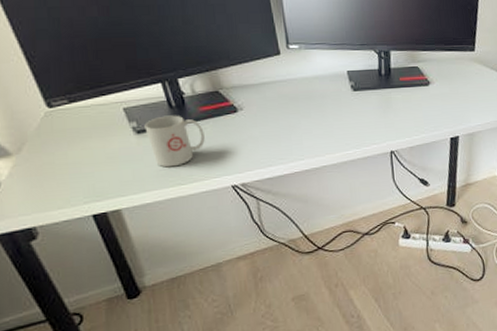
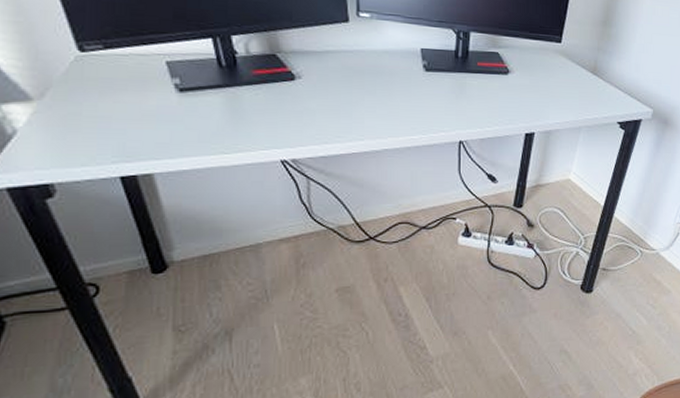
mug: present [144,115,205,168] -> none [188,75,256,133]

